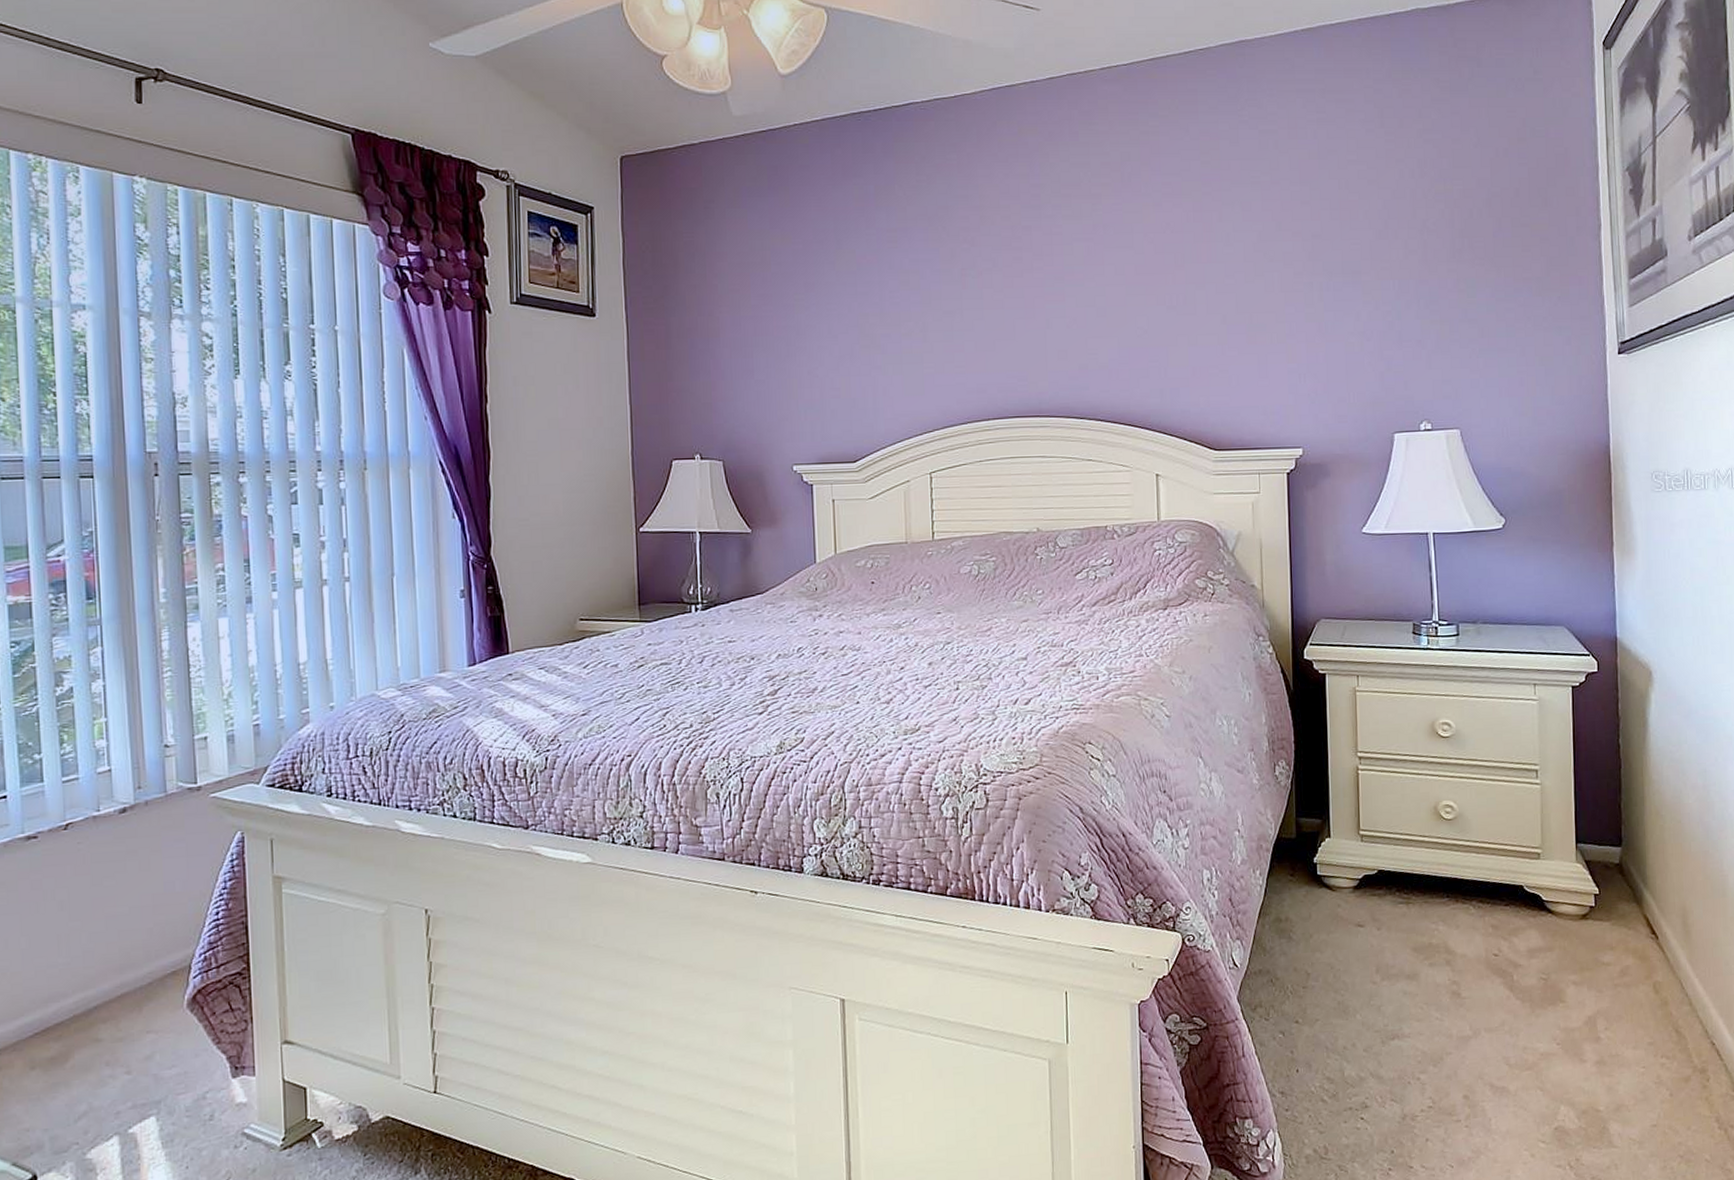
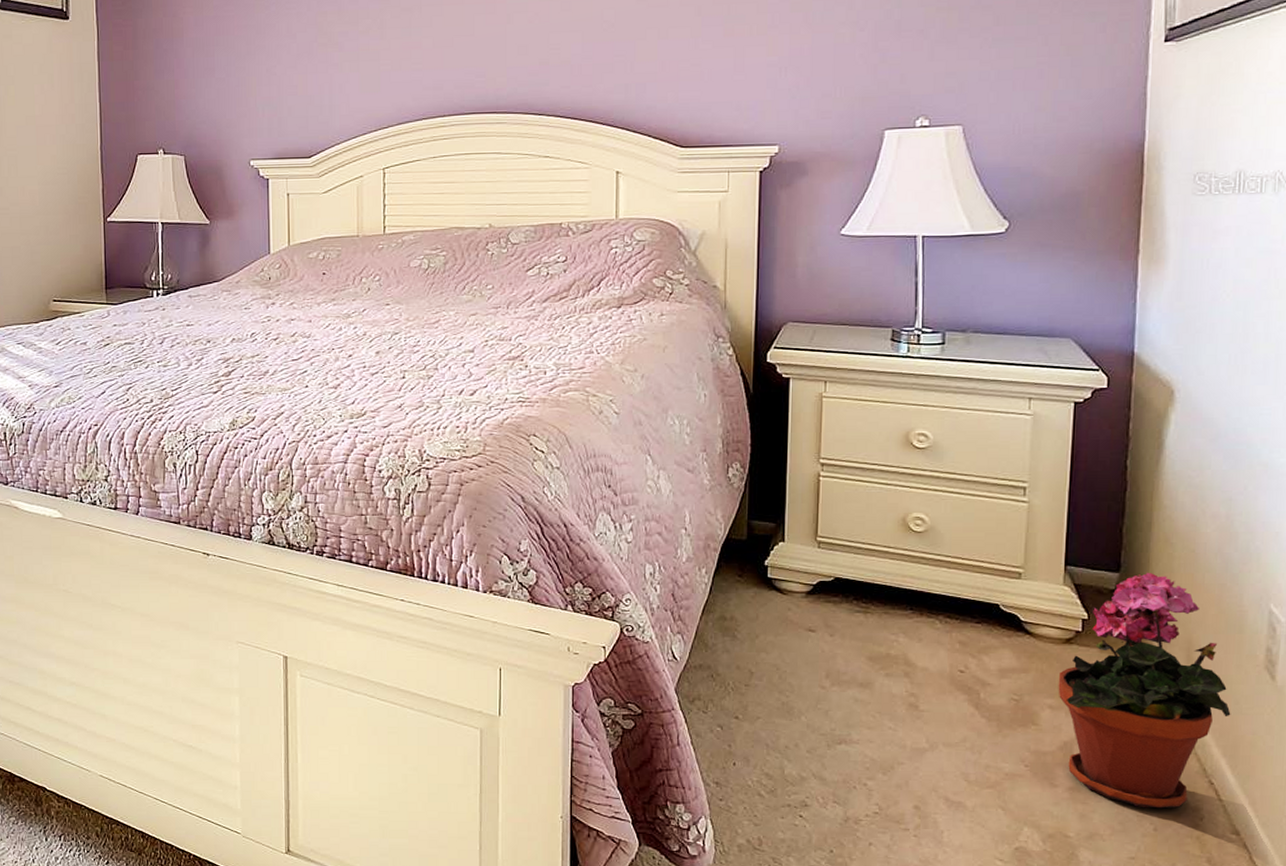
potted plant: none [1579,844,1723,1075] -> present [1058,572,1231,809]

